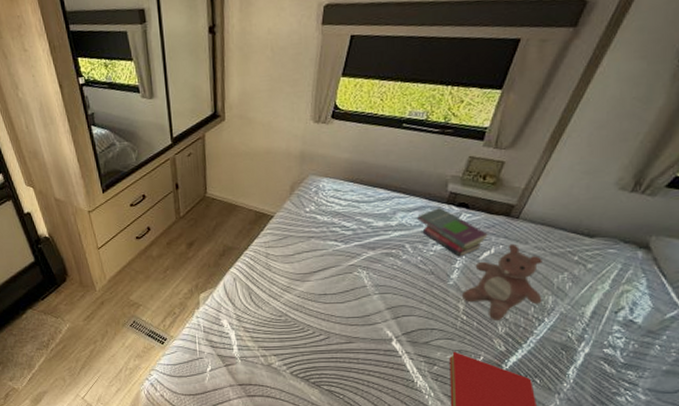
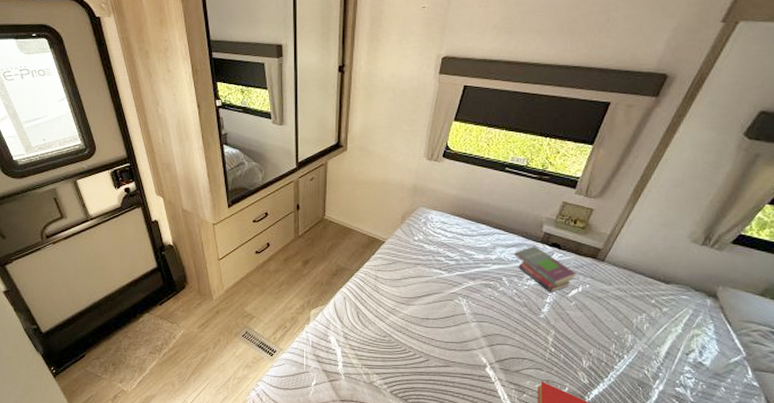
stuffed animal: present [462,243,542,320] -> none [552,284,624,354]

